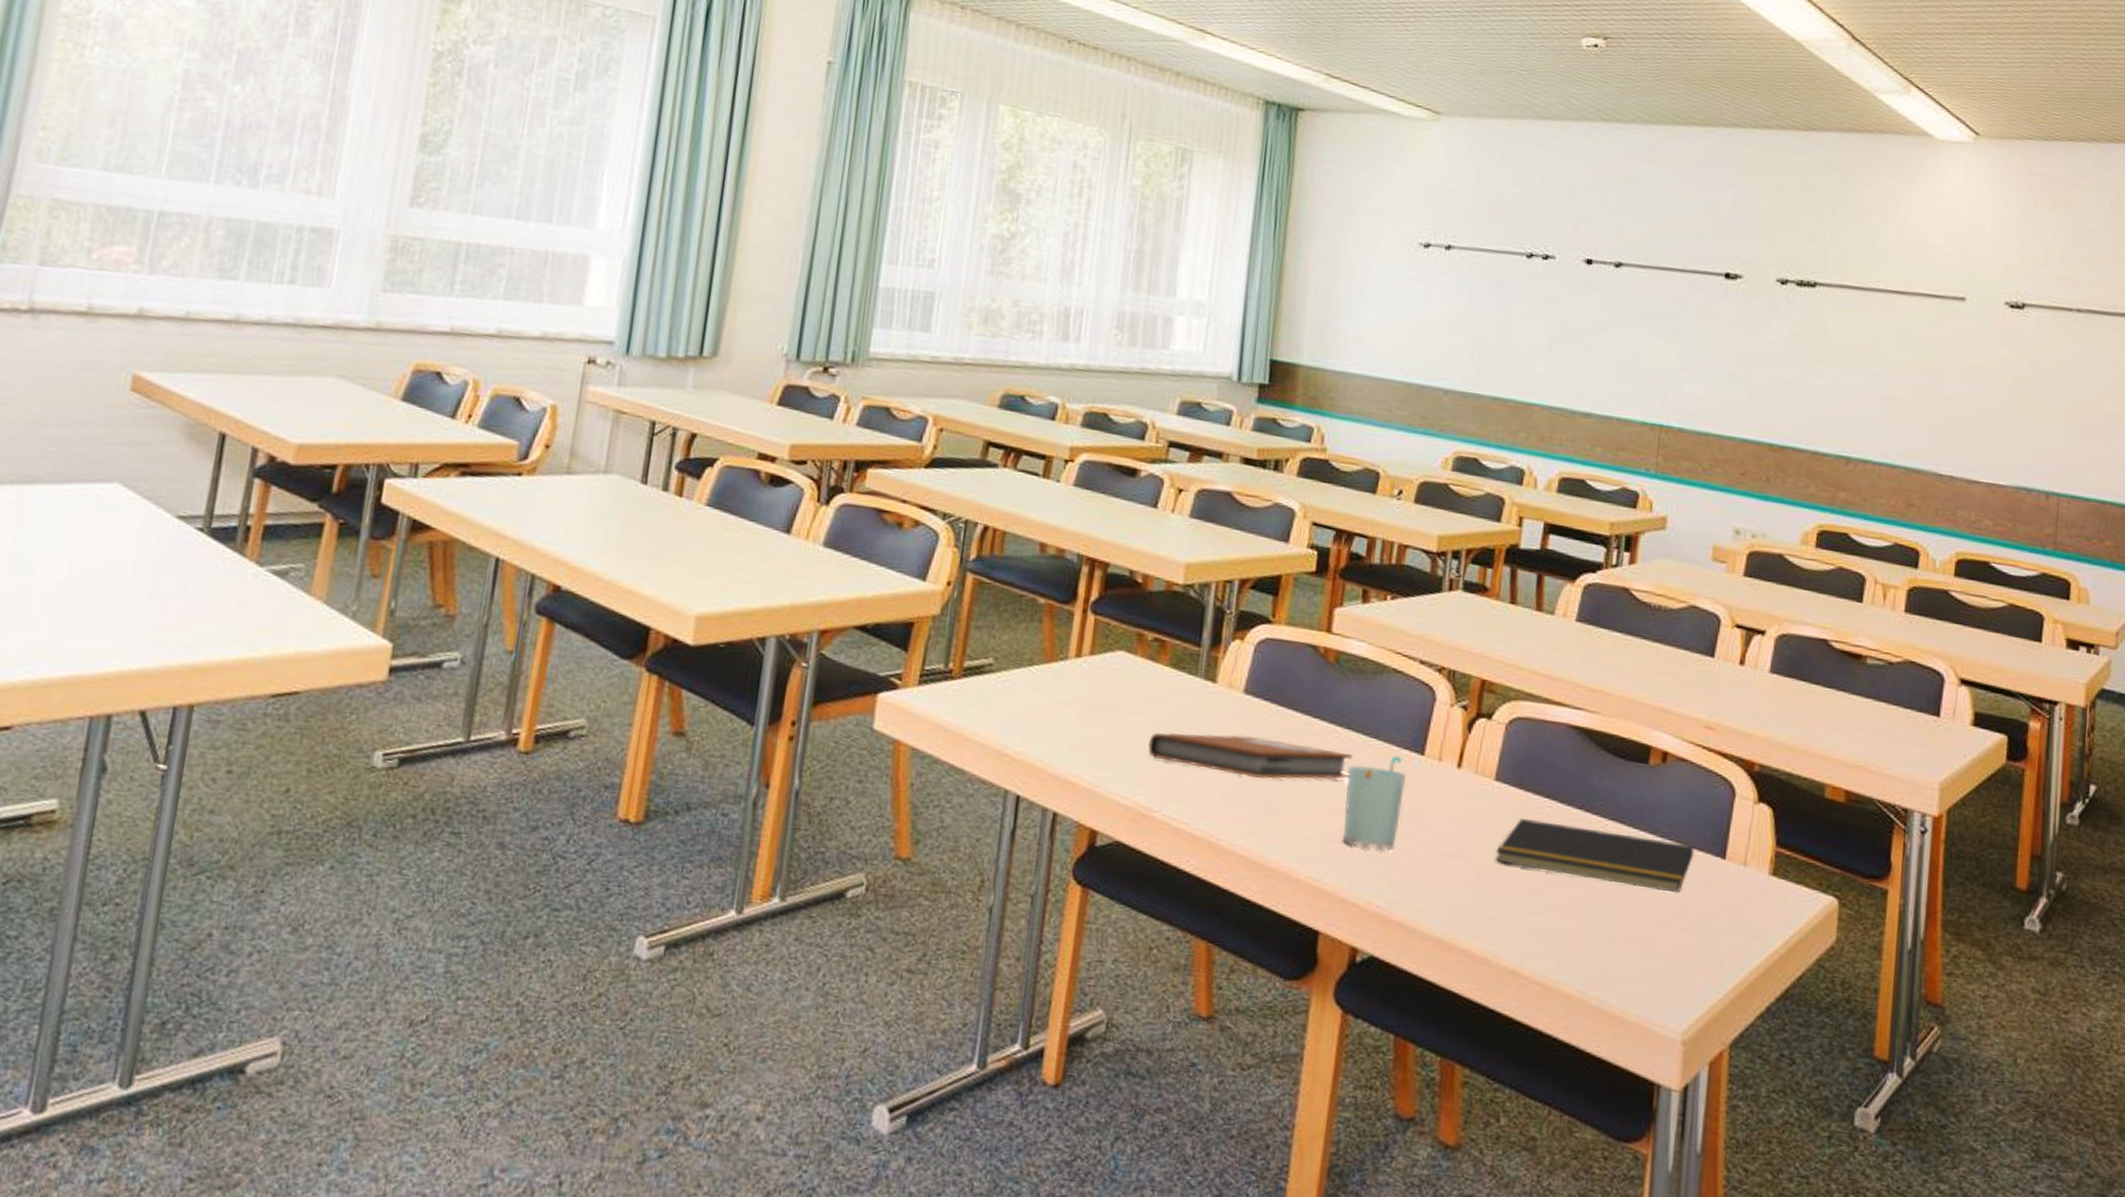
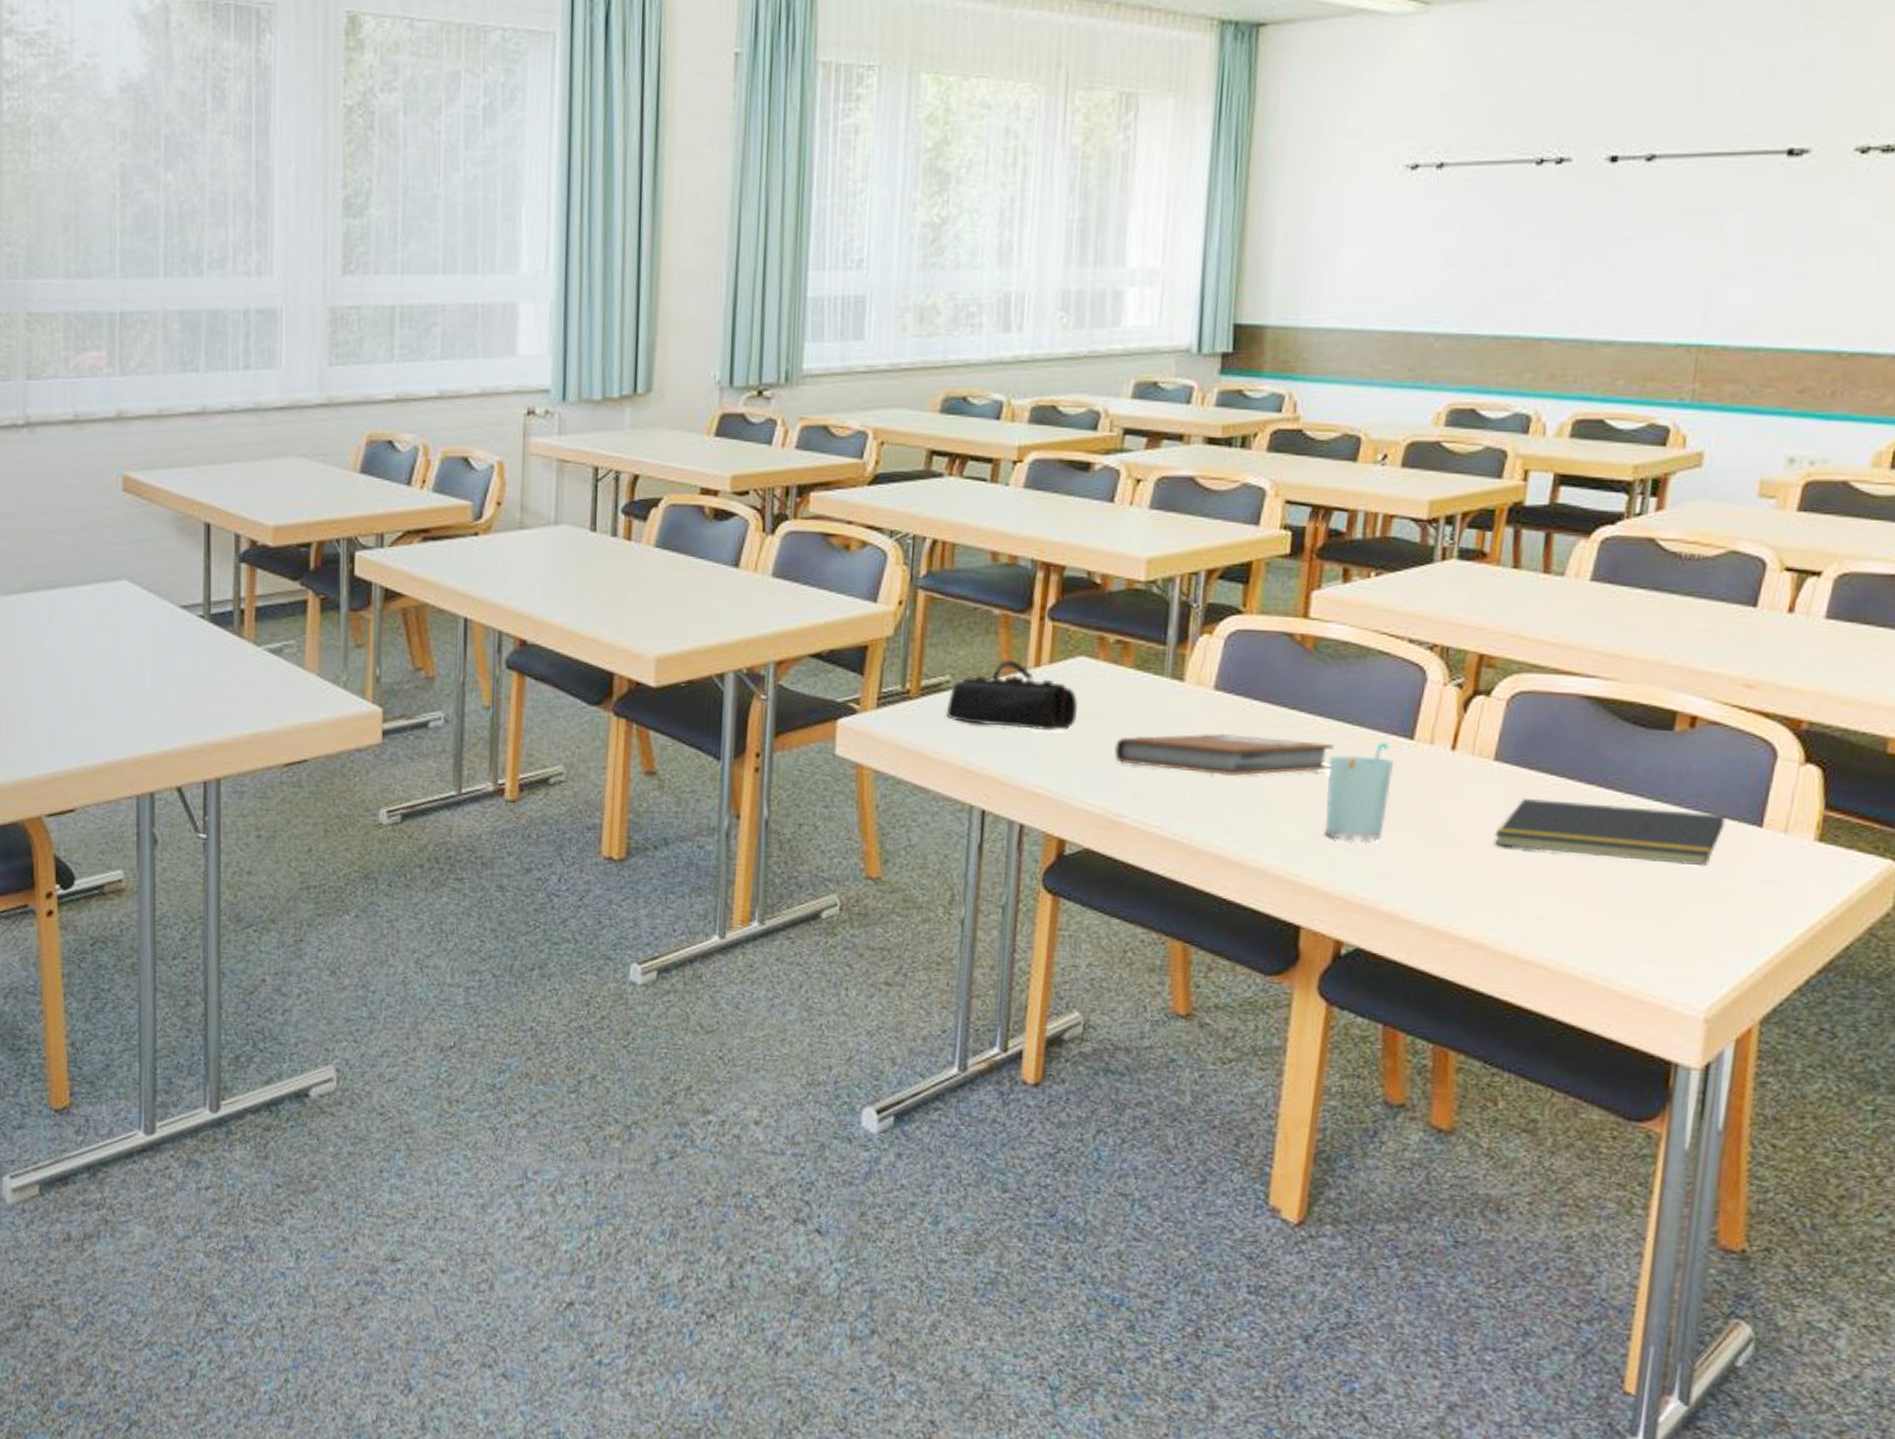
pencil case: none [986,647,1116,722] -> present [946,659,1079,731]

